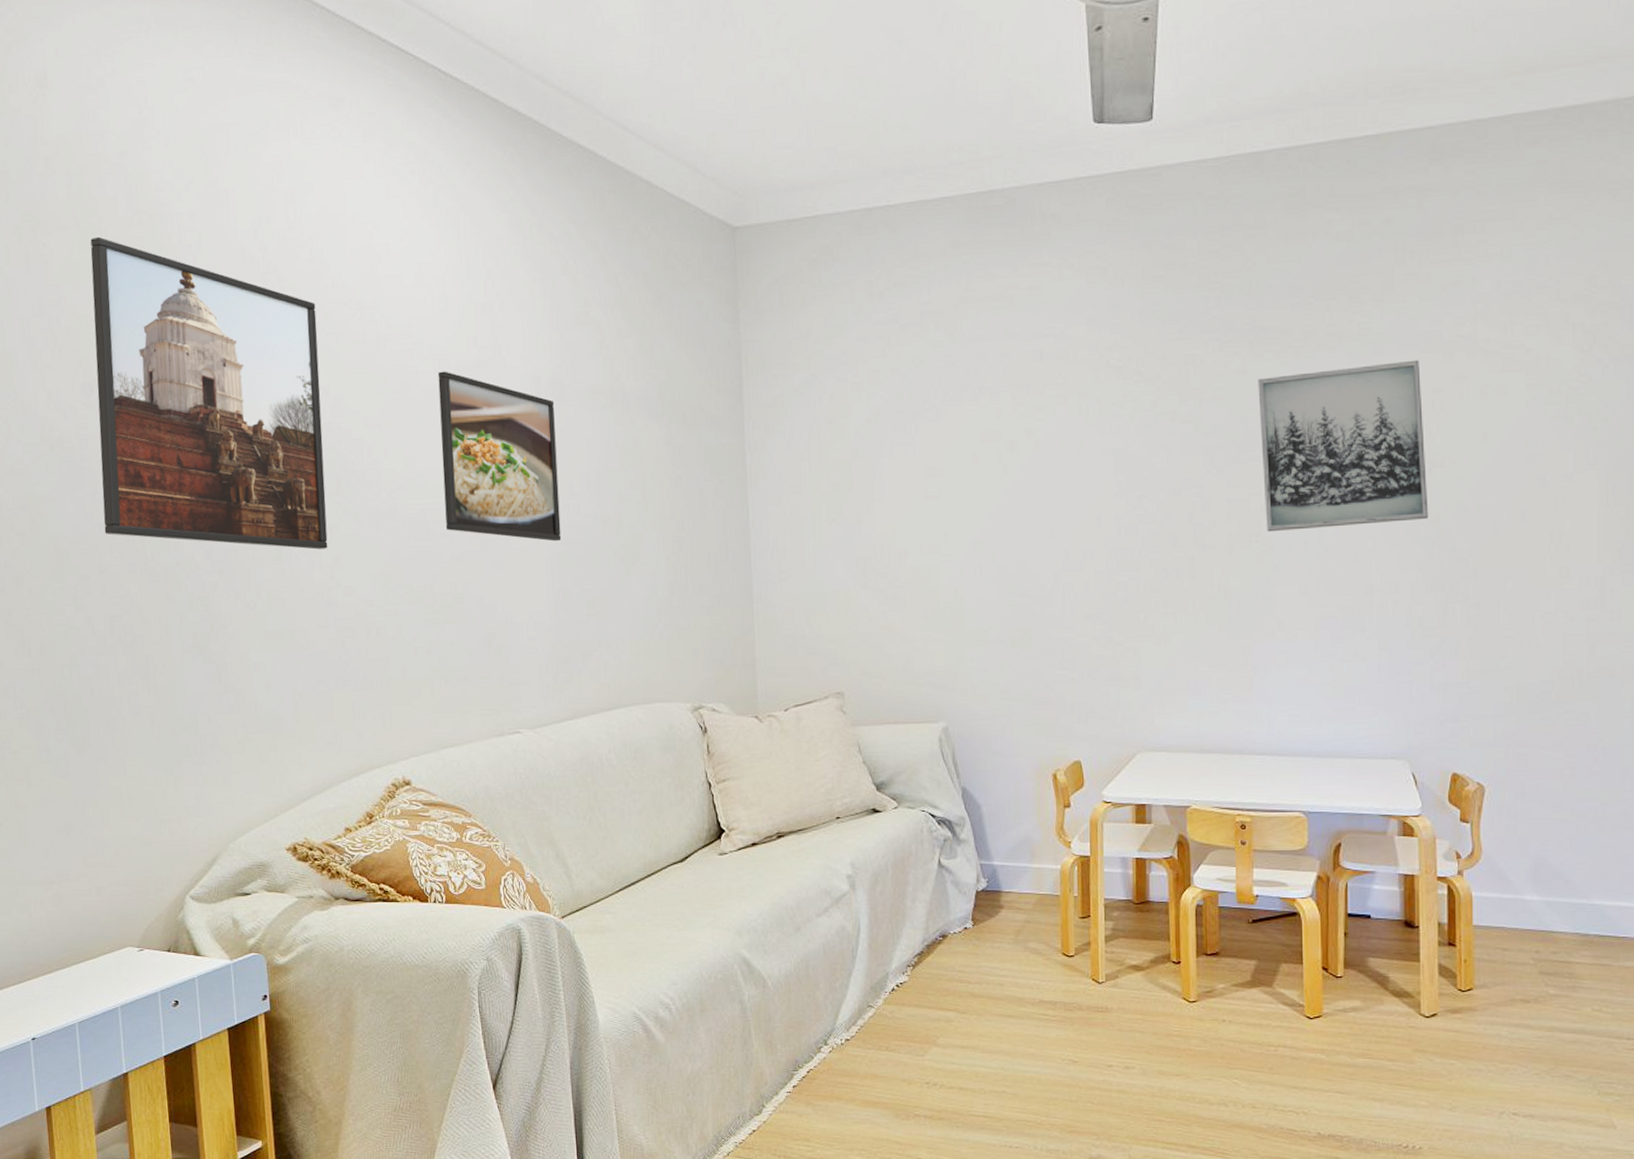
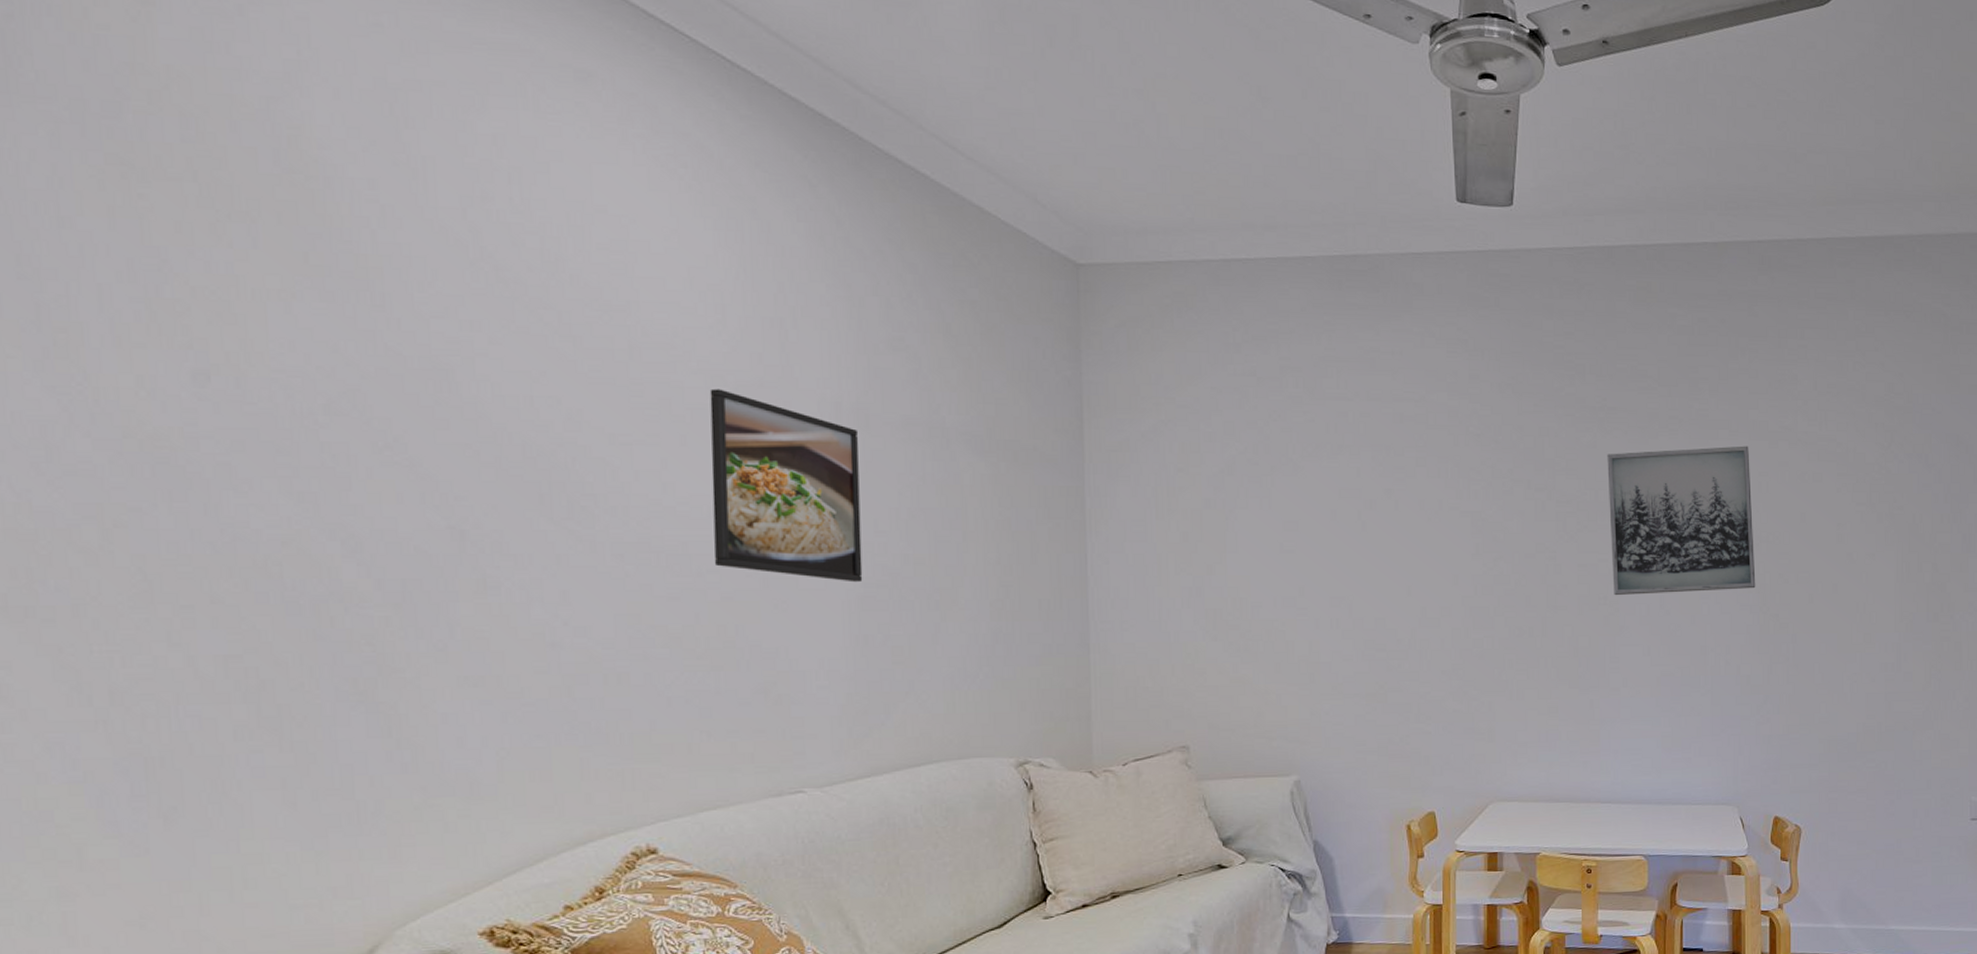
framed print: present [90,236,328,550] -> none [214,194,553,582]

